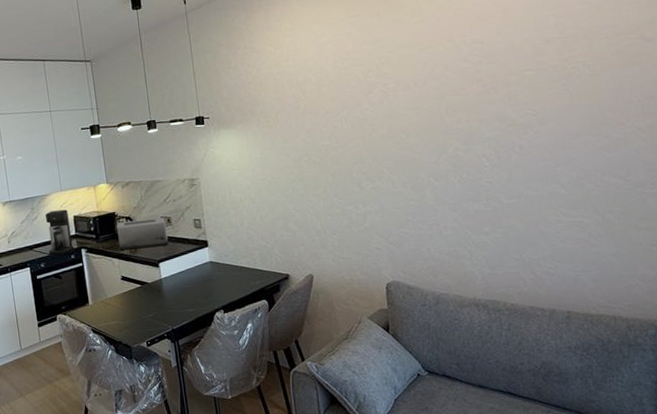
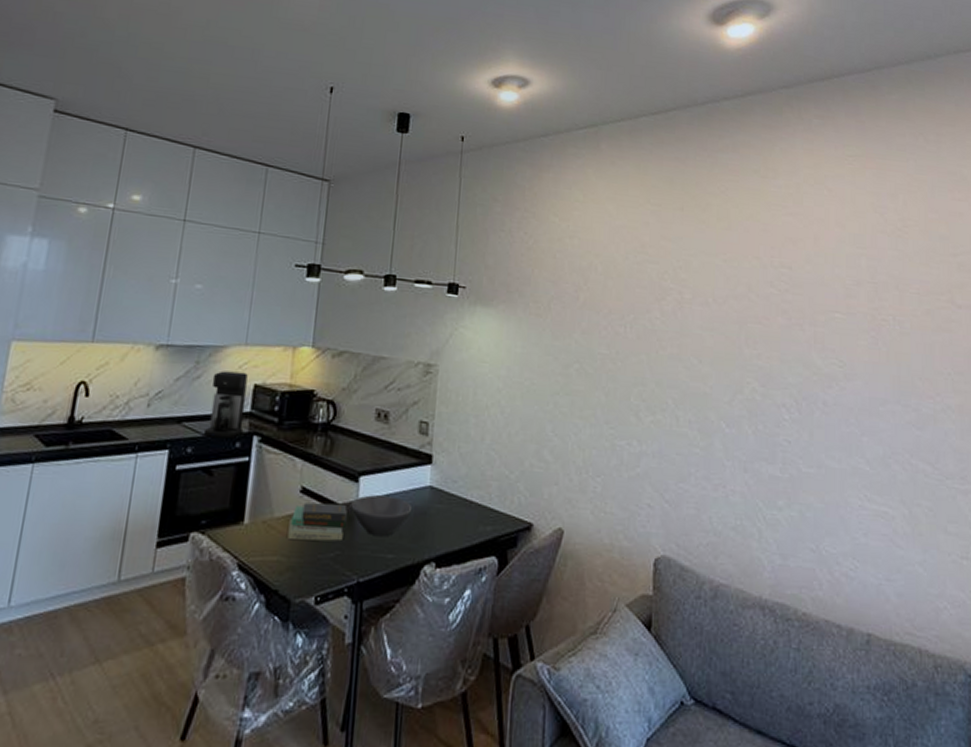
toaster: present [116,217,169,251] -> none [308,406,384,453]
books: none [118,282,157,311] -> present [287,503,347,542]
bowl: none [157,272,201,300] -> present [351,495,413,537]

